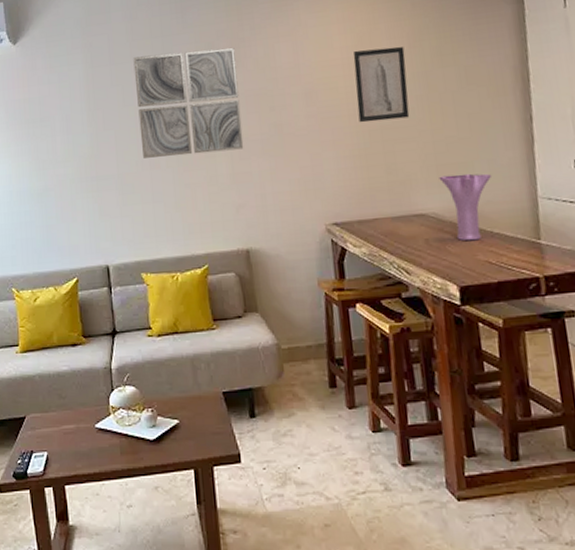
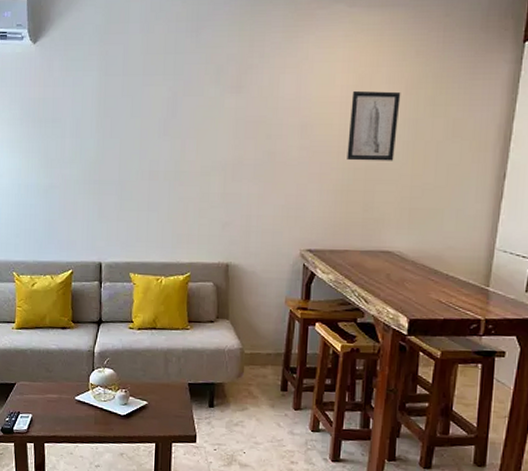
wall art: present [133,48,244,158] -> none [143,70,242,171]
vase: present [438,173,493,241] -> none [409,219,458,281]

